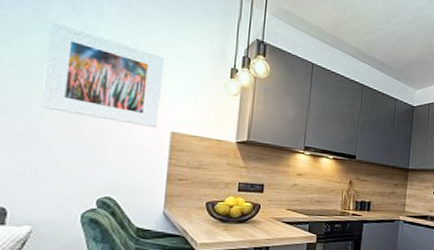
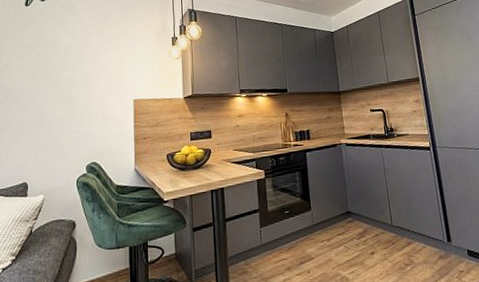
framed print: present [41,21,165,129] -> none [45,34,124,100]

